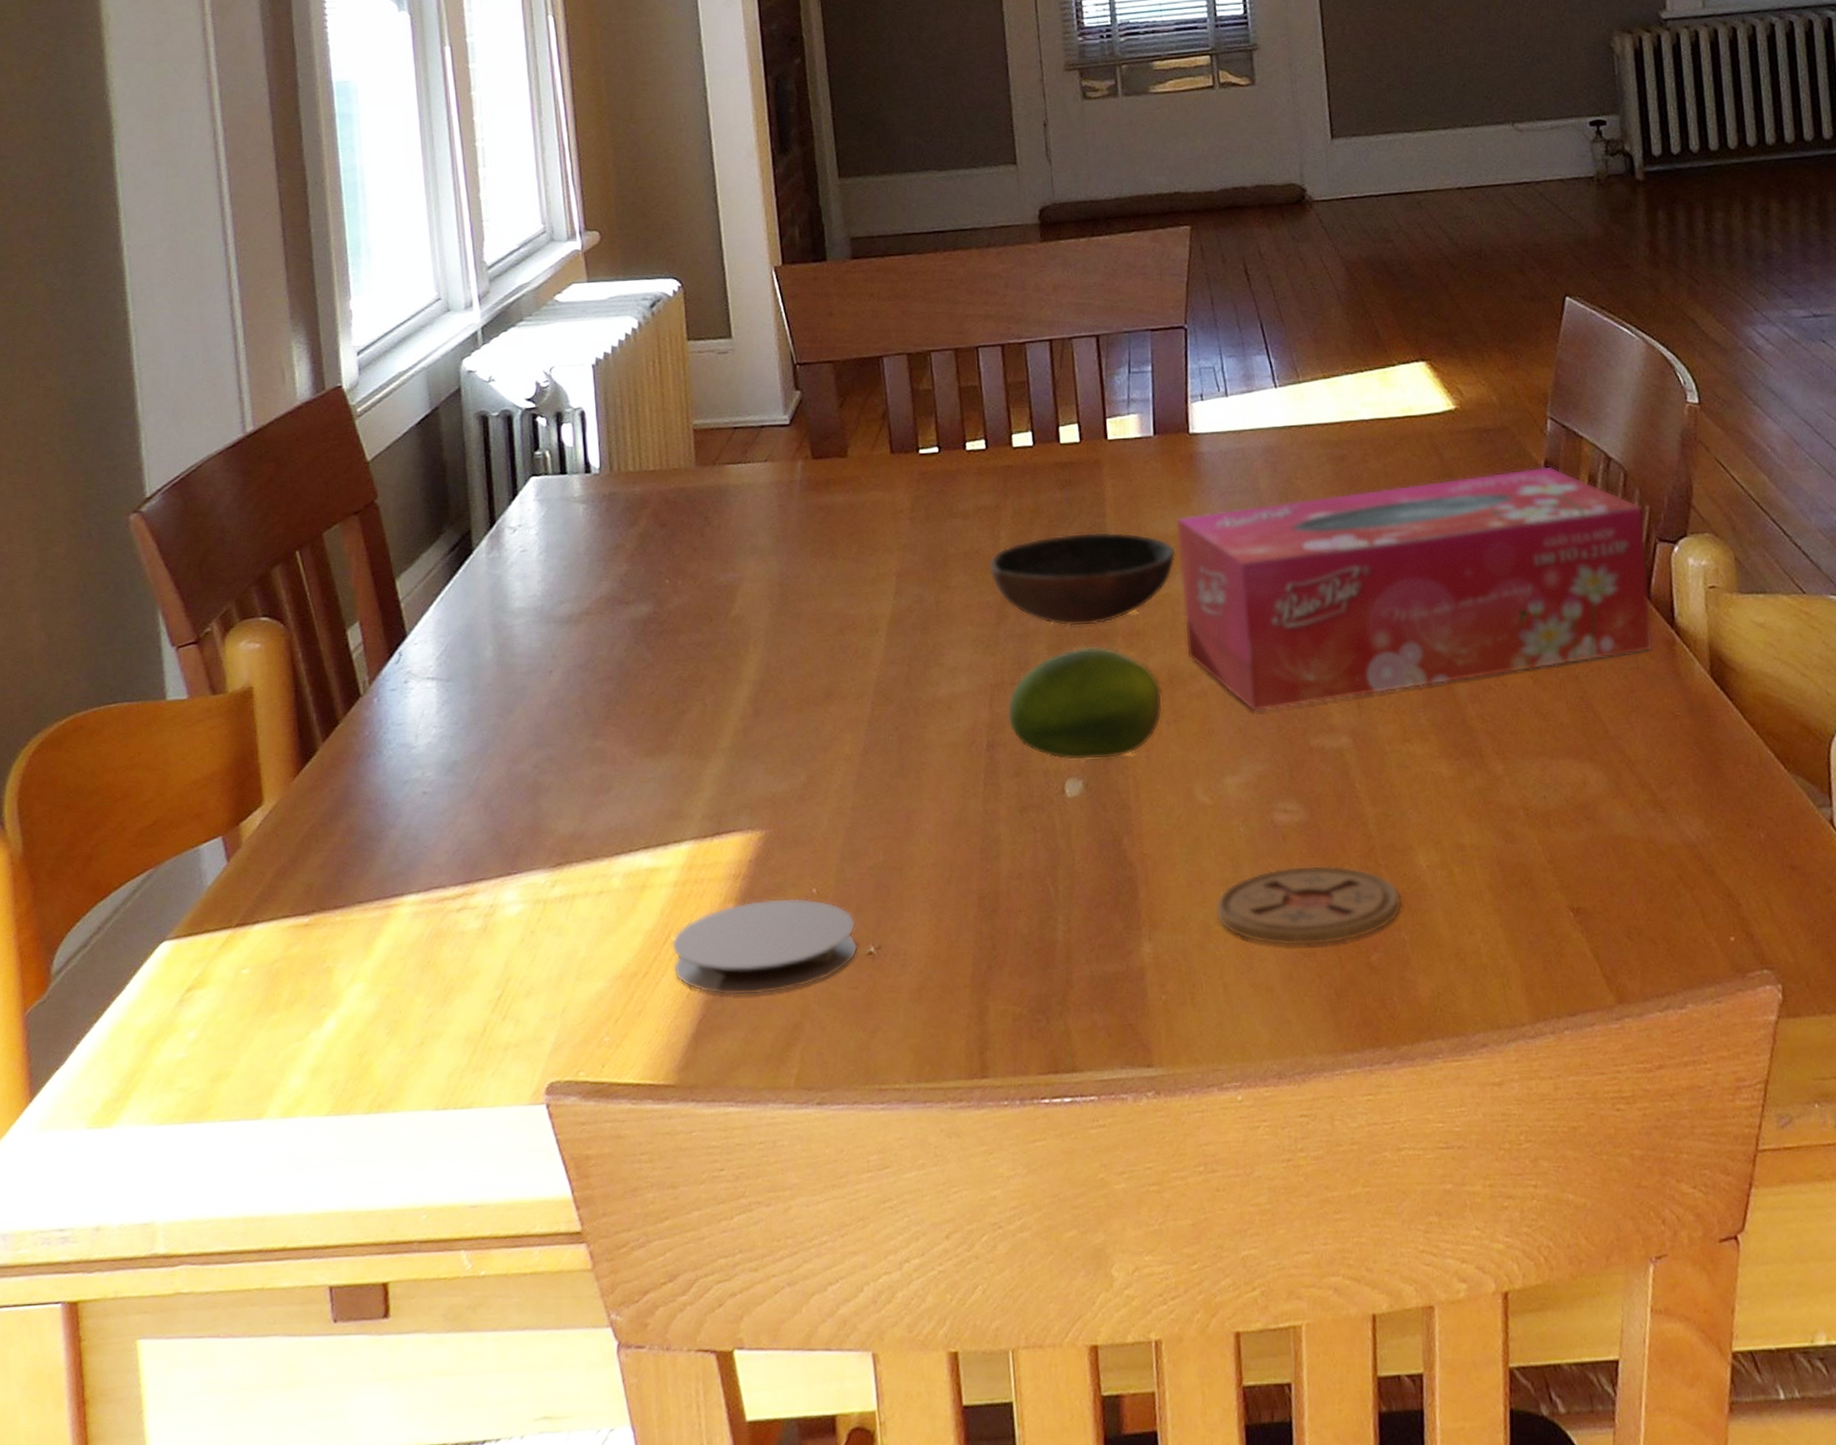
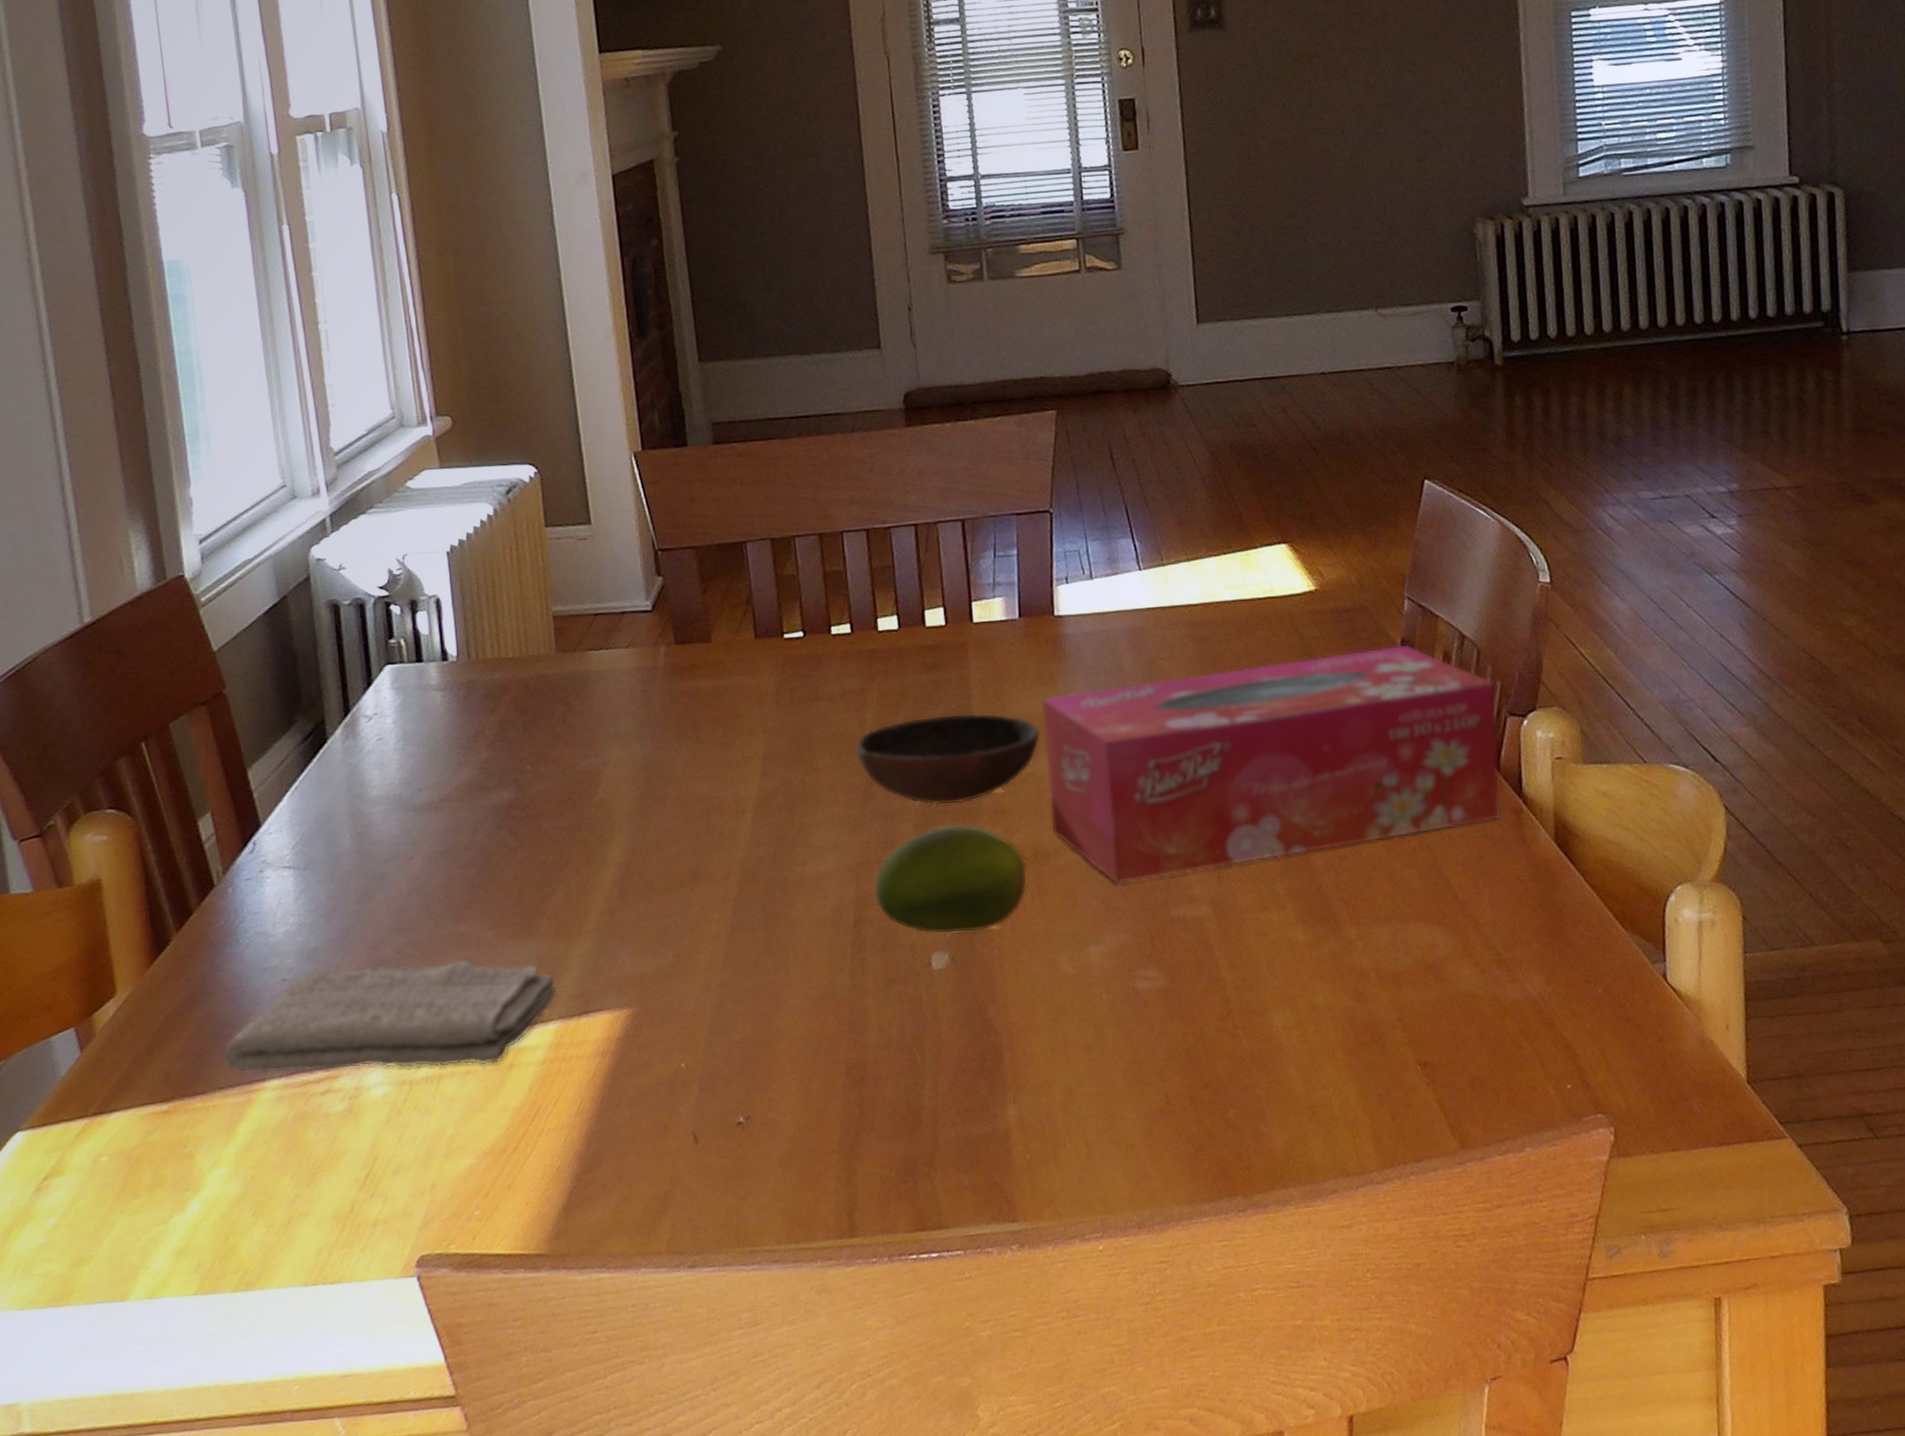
washcloth: none [364,776,691,889] -> present [223,959,557,1074]
coaster: present [671,897,858,996] -> none [540,1072,727,1168]
coaster: present [1215,864,1402,947] -> none [1077,1027,1258,1105]

